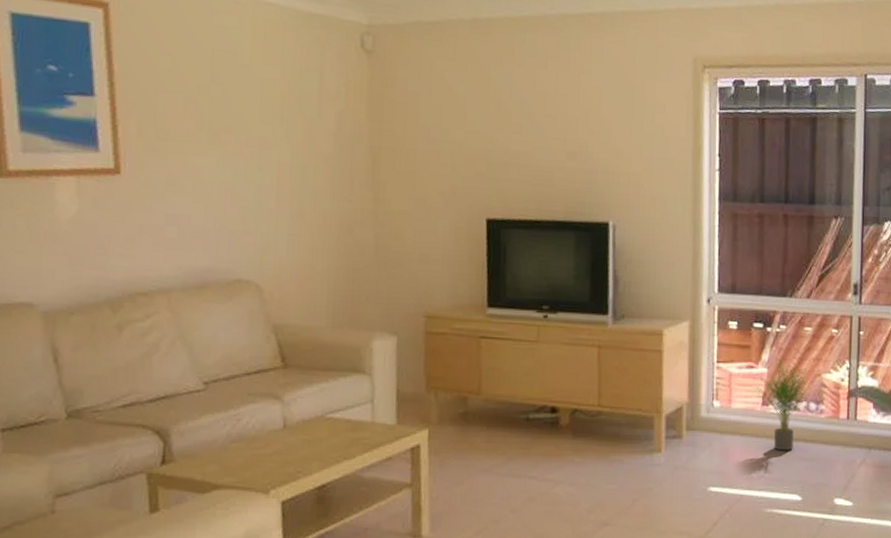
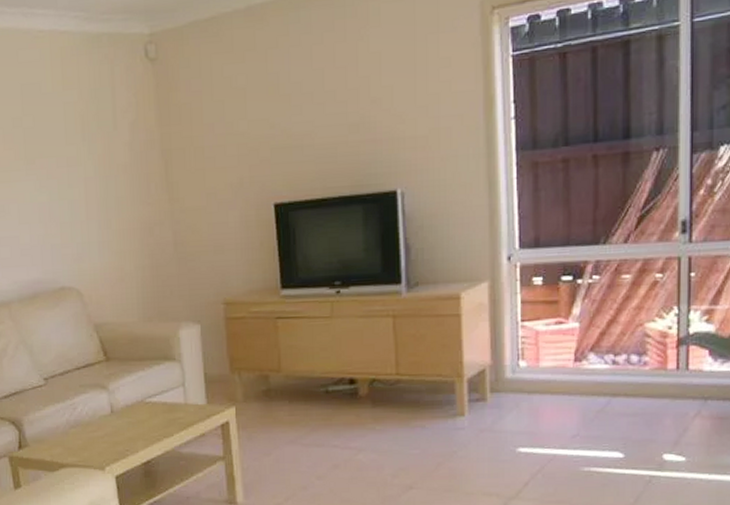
potted plant: present [750,358,810,451] -> none [560,311,631,408]

